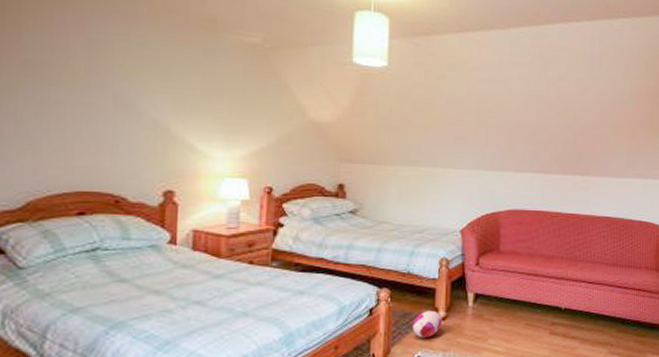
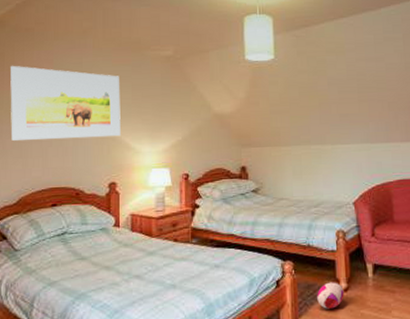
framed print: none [13,23,186,135] -> present [10,65,121,141]

